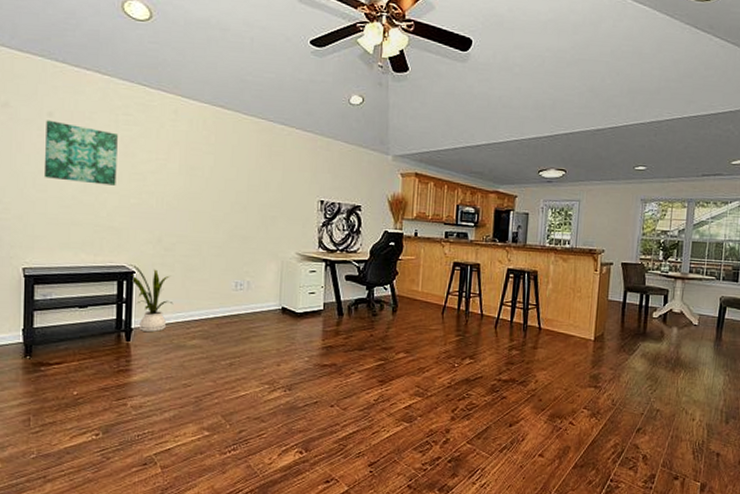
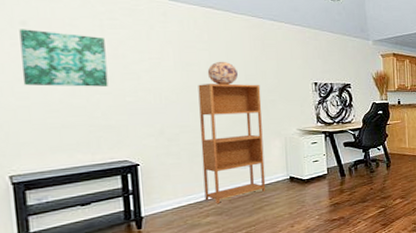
house plant: present [128,265,174,332] -> none [131,158,184,218]
bookcase: none [193,191,262,327] -> present [198,83,266,205]
decorative globe: none [210,167,240,194] -> present [207,61,238,85]

